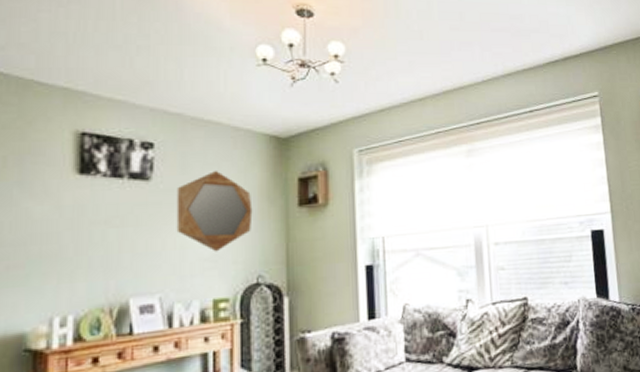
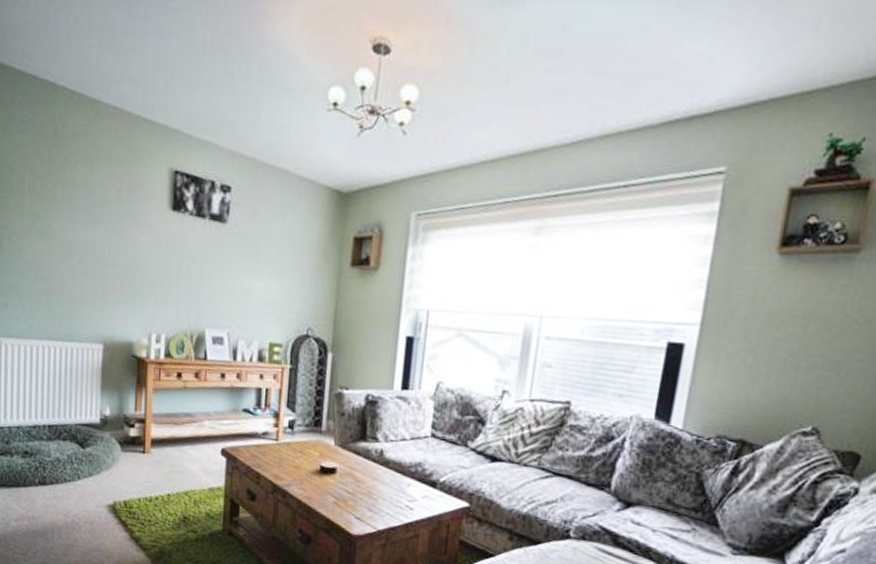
home mirror: present [176,171,253,252] -> none [244,221,310,300]

